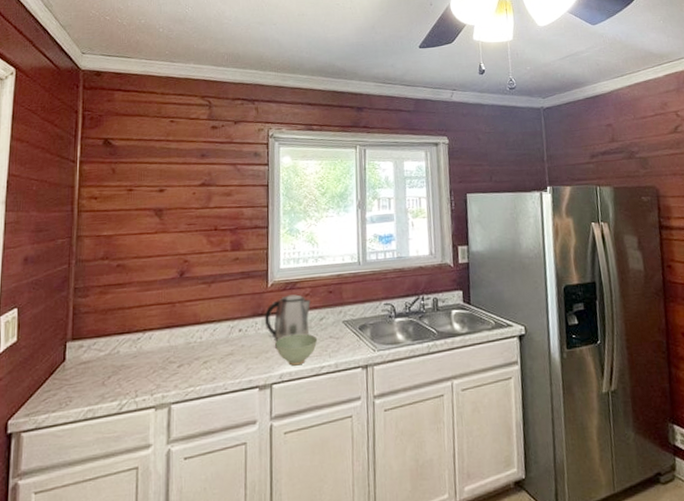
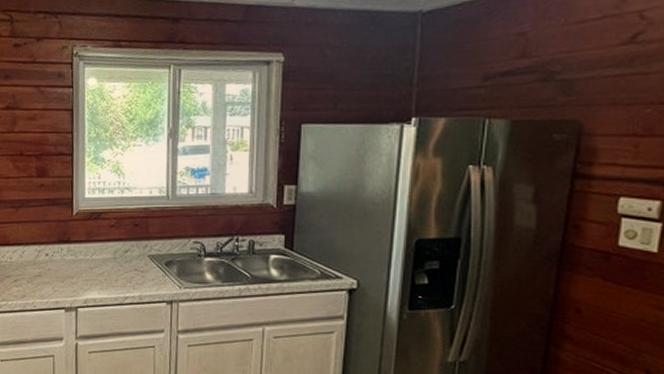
kettle: present [264,294,311,348] -> none [69,225,116,275]
bowl: present [275,333,318,366] -> none [80,264,122,293]

